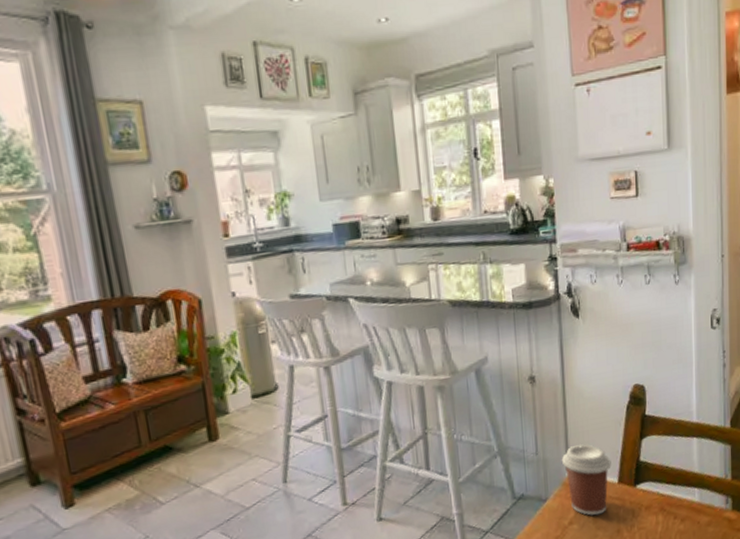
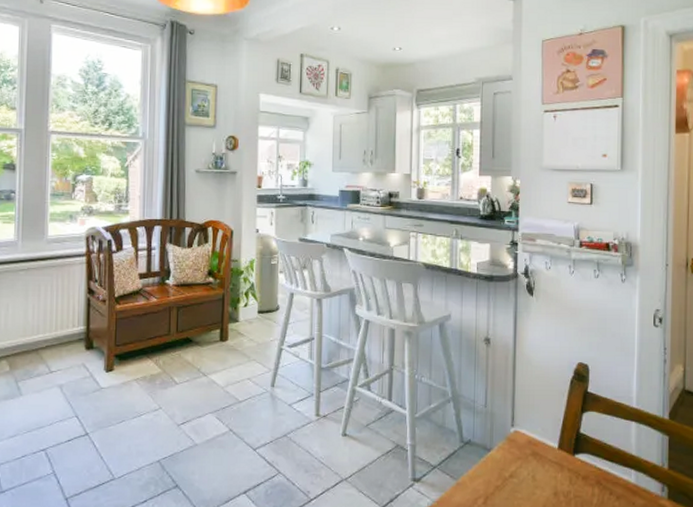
coffee cup: present [561,444,612,516] -> none [507,406,553,474]

